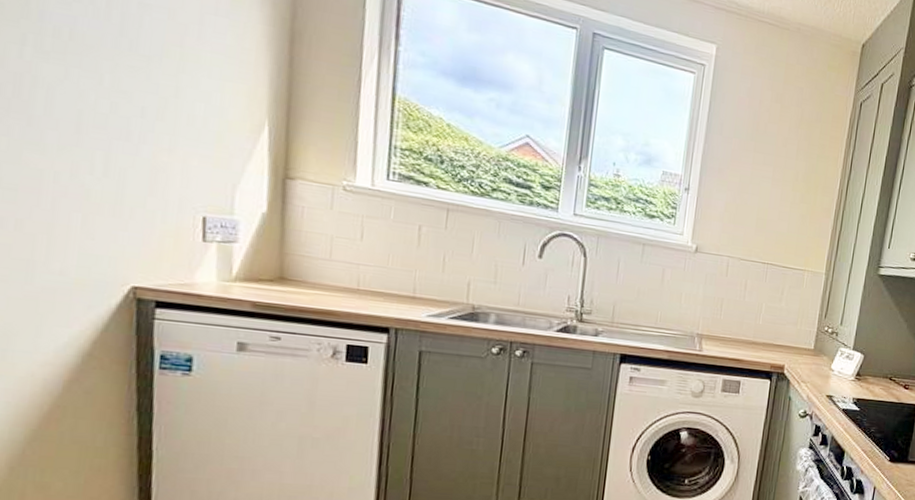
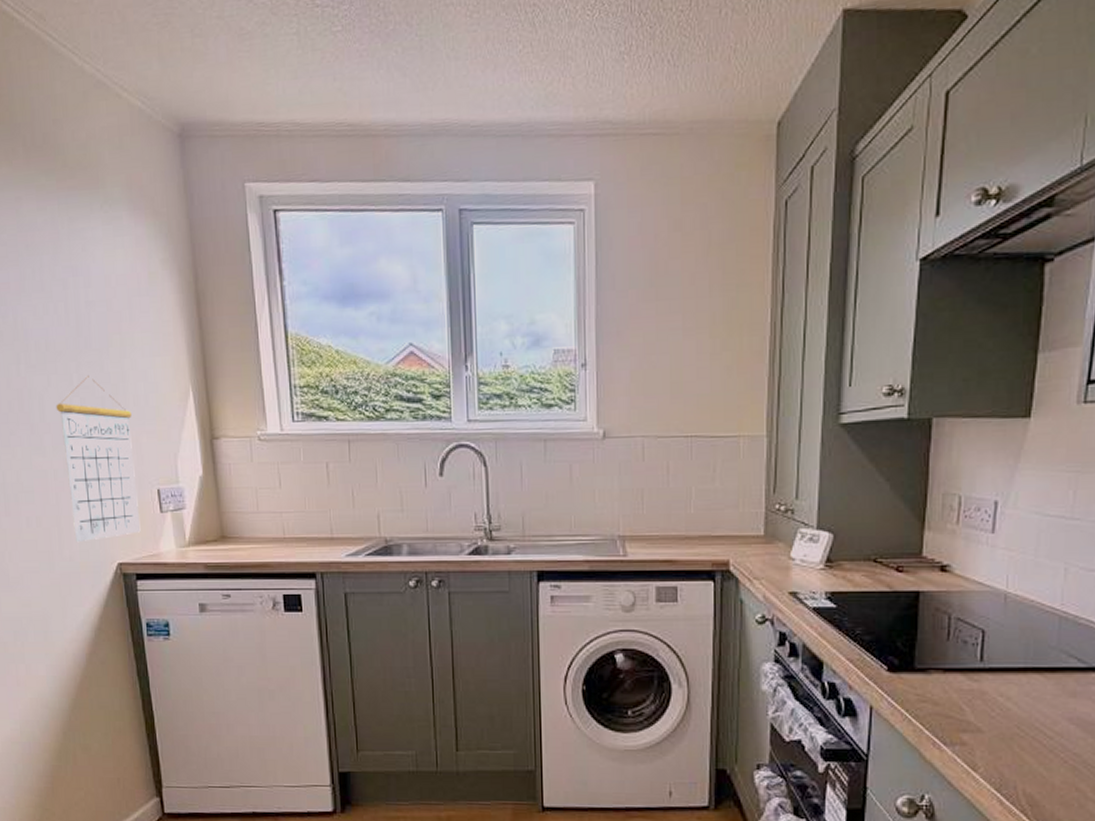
calendar: none [71,80,182,258] -> present [56,376,141,543]

